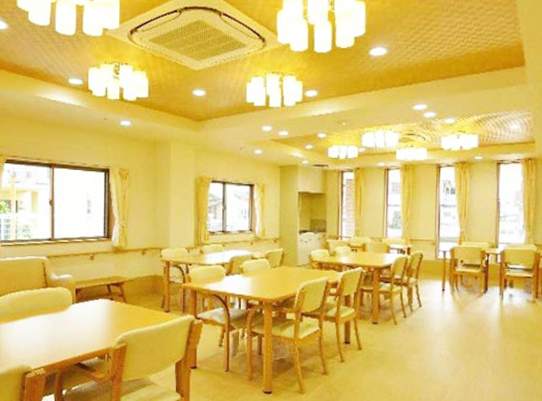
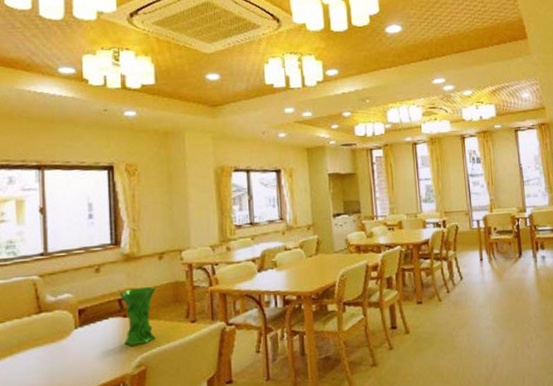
vase: none [108,276,139,325] -> present [118,286,157,347]

